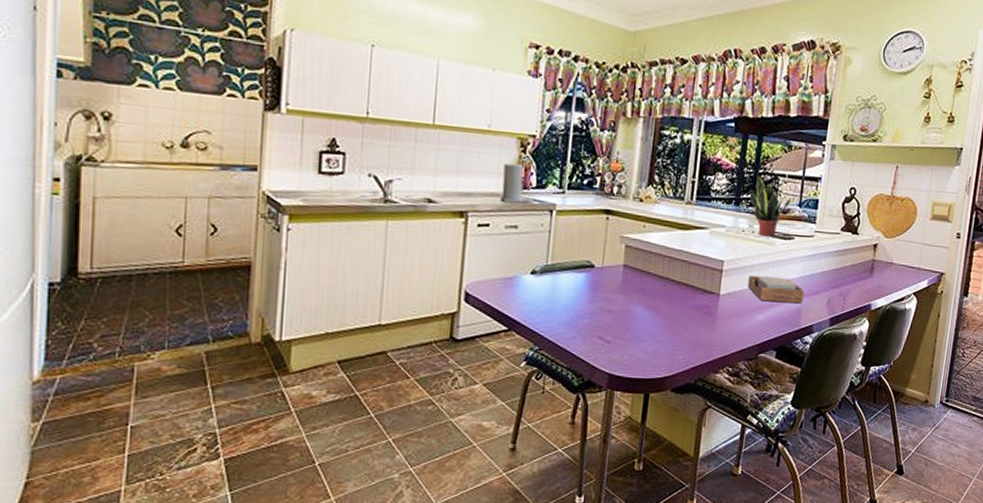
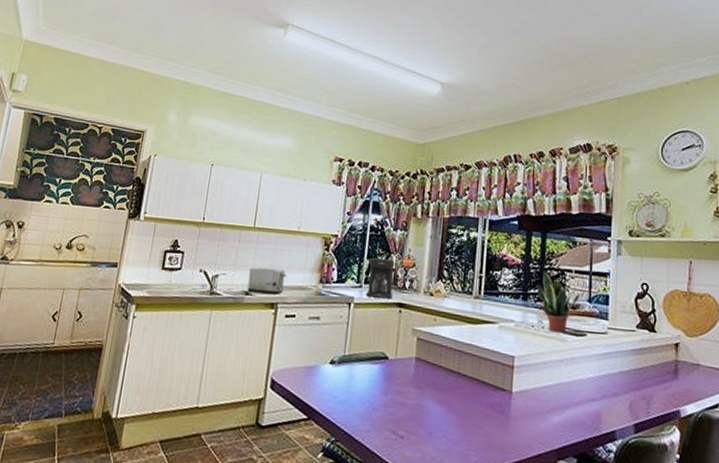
toaster: none [429,171,477,202] -> present [247,267,287,295]
paper towel: present [500,163,535,204] -> none [305,260,335,297]
coffee maker: none [569,161,601,206] -> present [365,258,394,299]
napkin holder: present [747,275,804,304] -> none [541,373,602,406]

